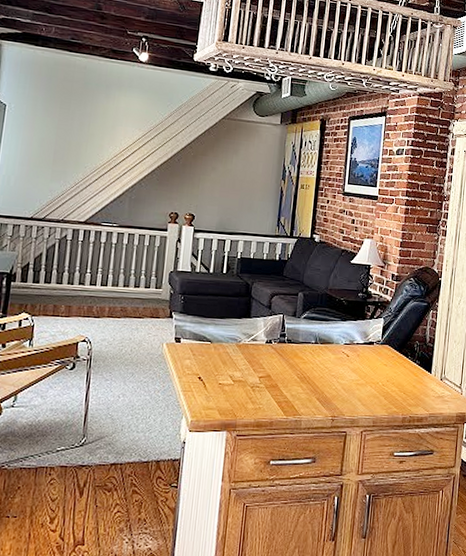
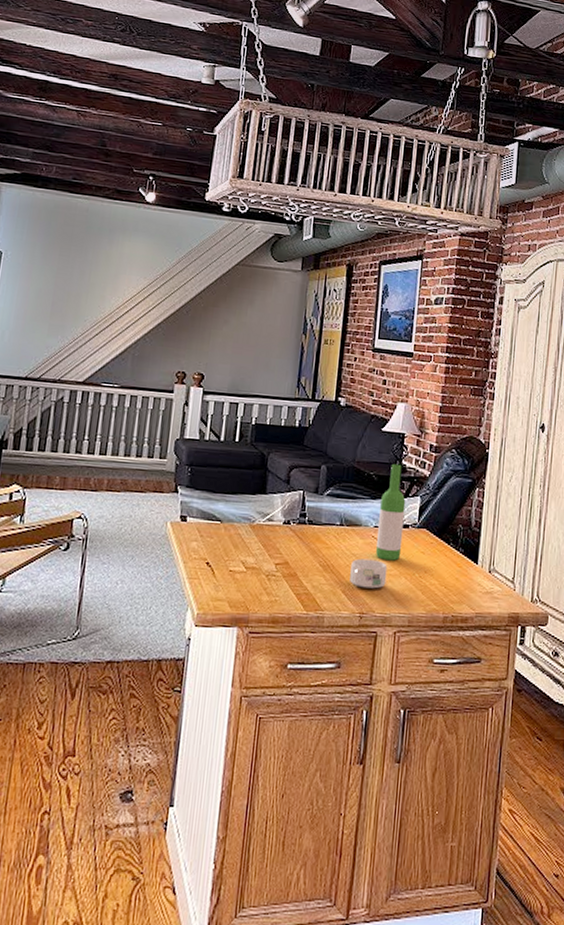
mug: none [323,371,356,396] -> present [349,558,388,589]
wine bottle: none [345,290,371,372] -> present [376,463,406,561]

